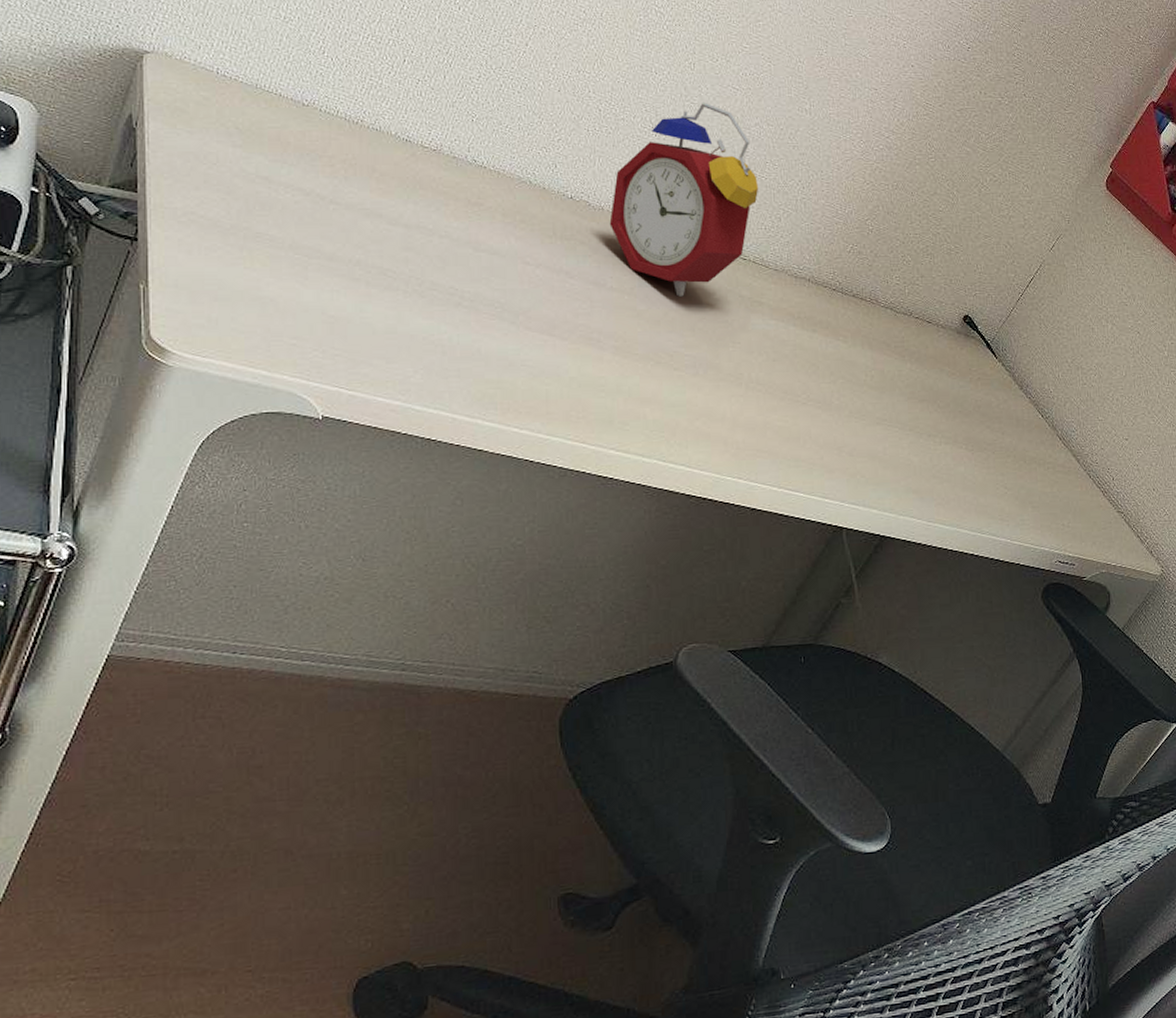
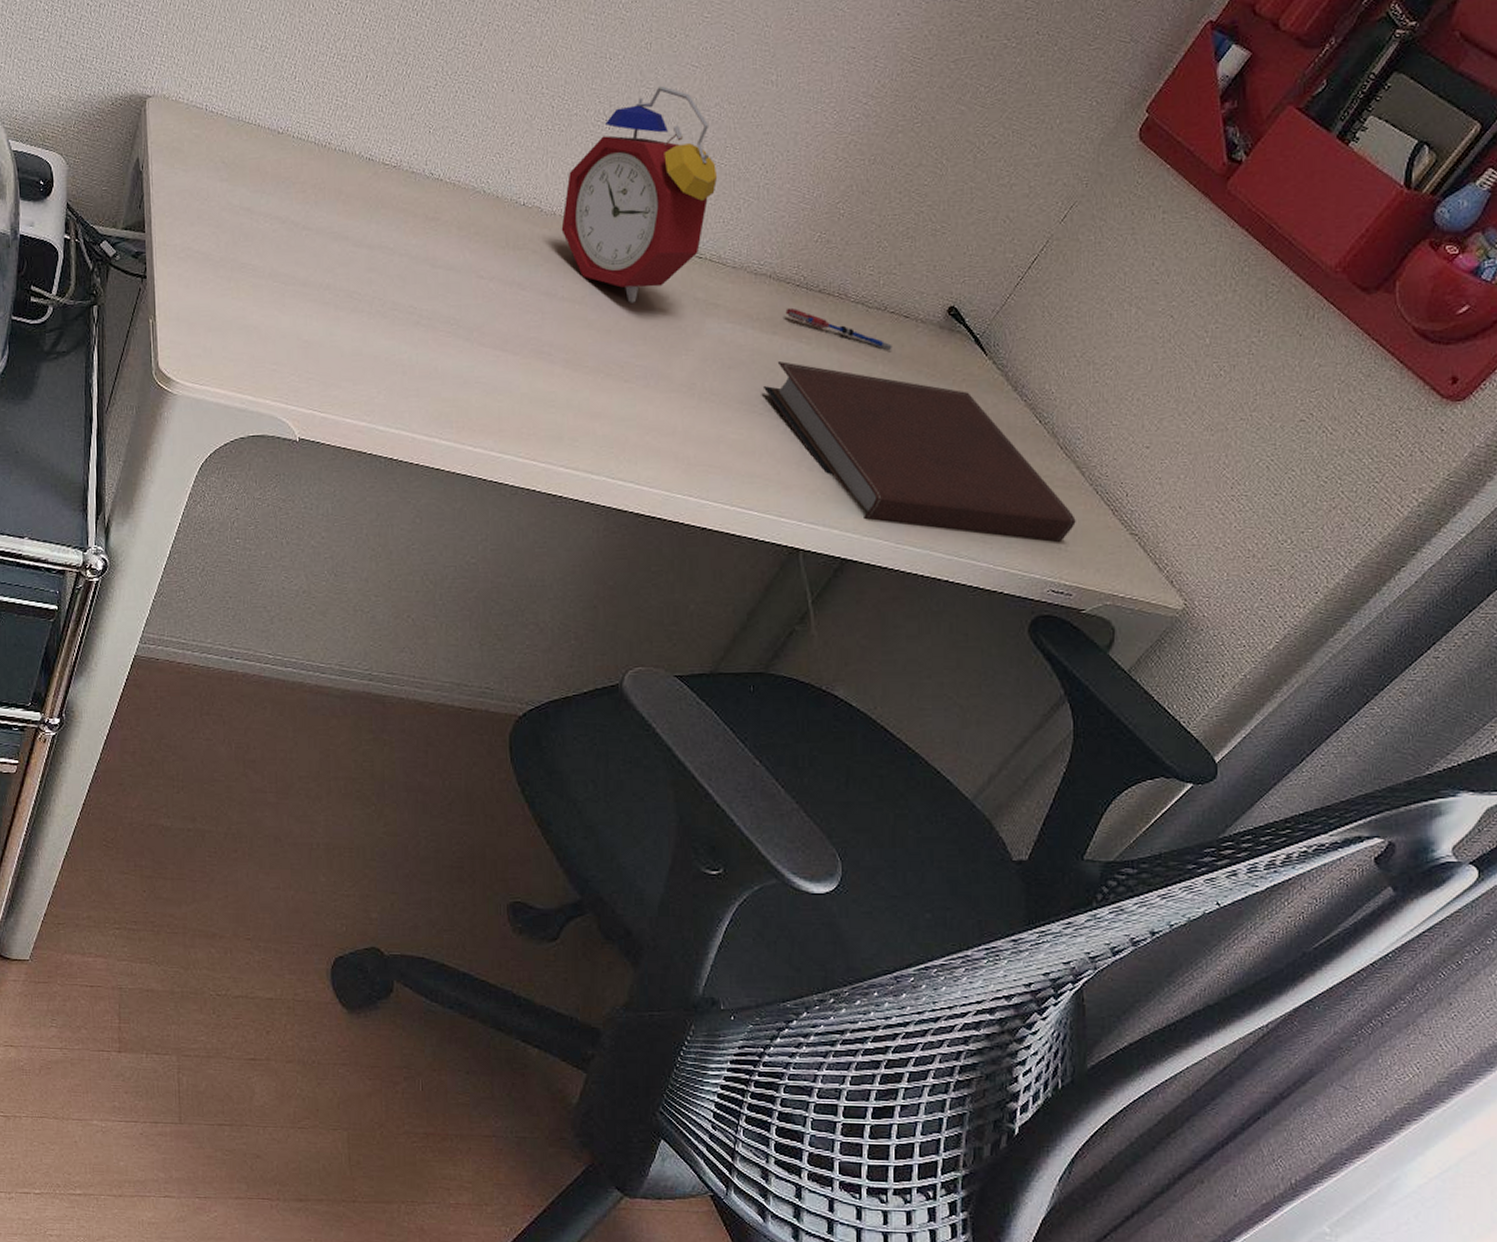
notebook: none [805,357,1075,519] -> present [762,361,1076,542]
pen: none [823,309,918,351] -> present [785,307,892,351]

